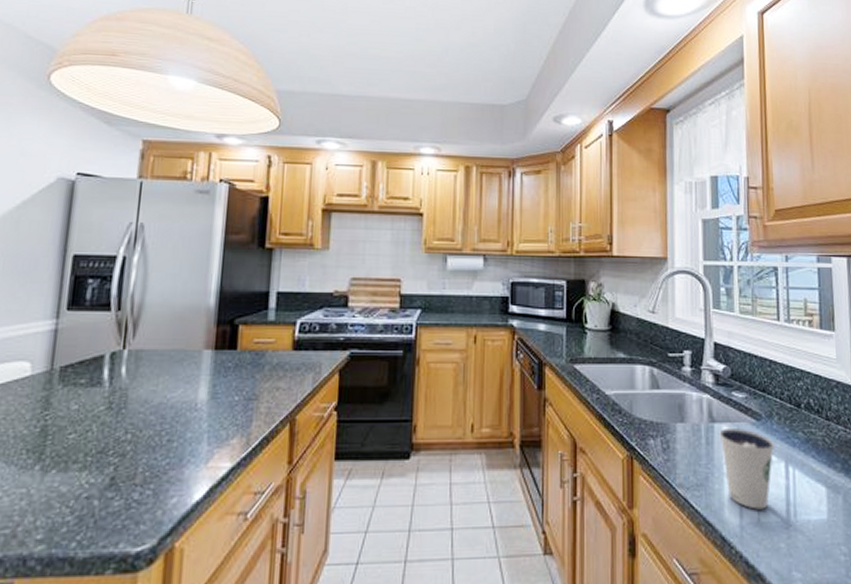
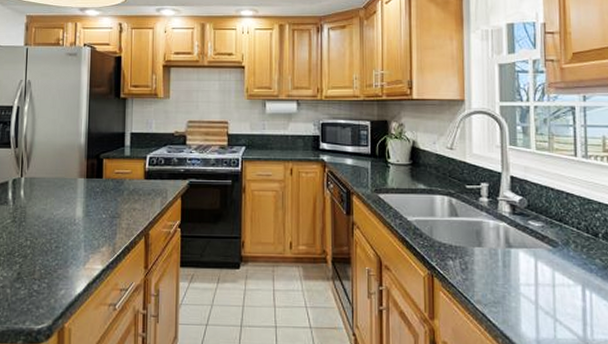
dixie cup: present [719,427,774,510] -> none [516,253,571,327]

